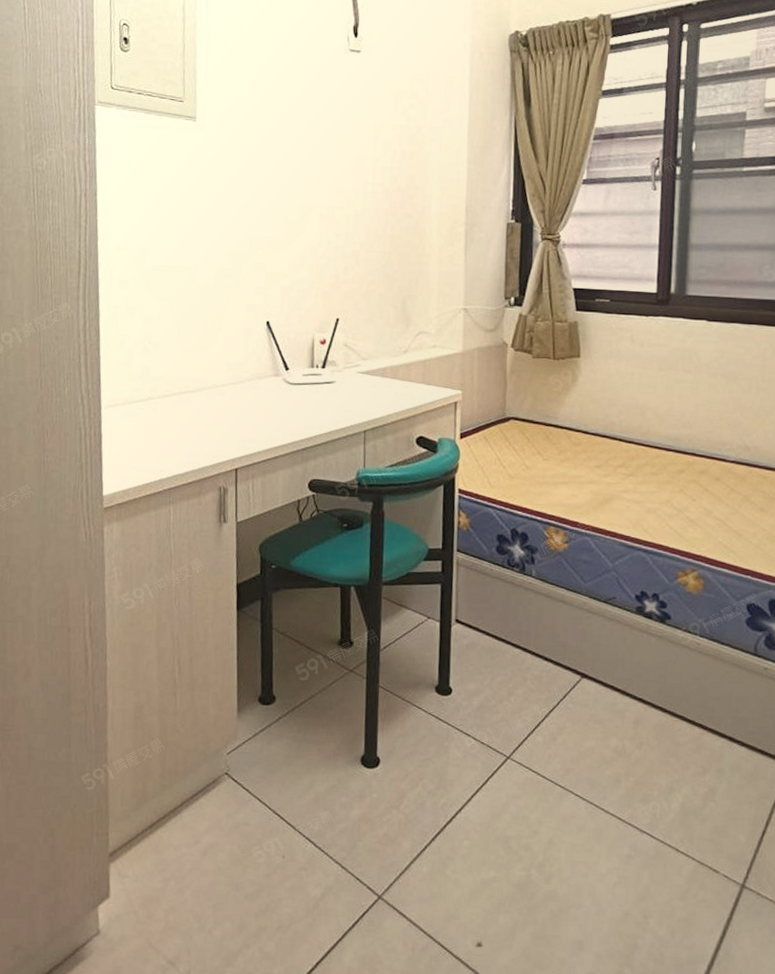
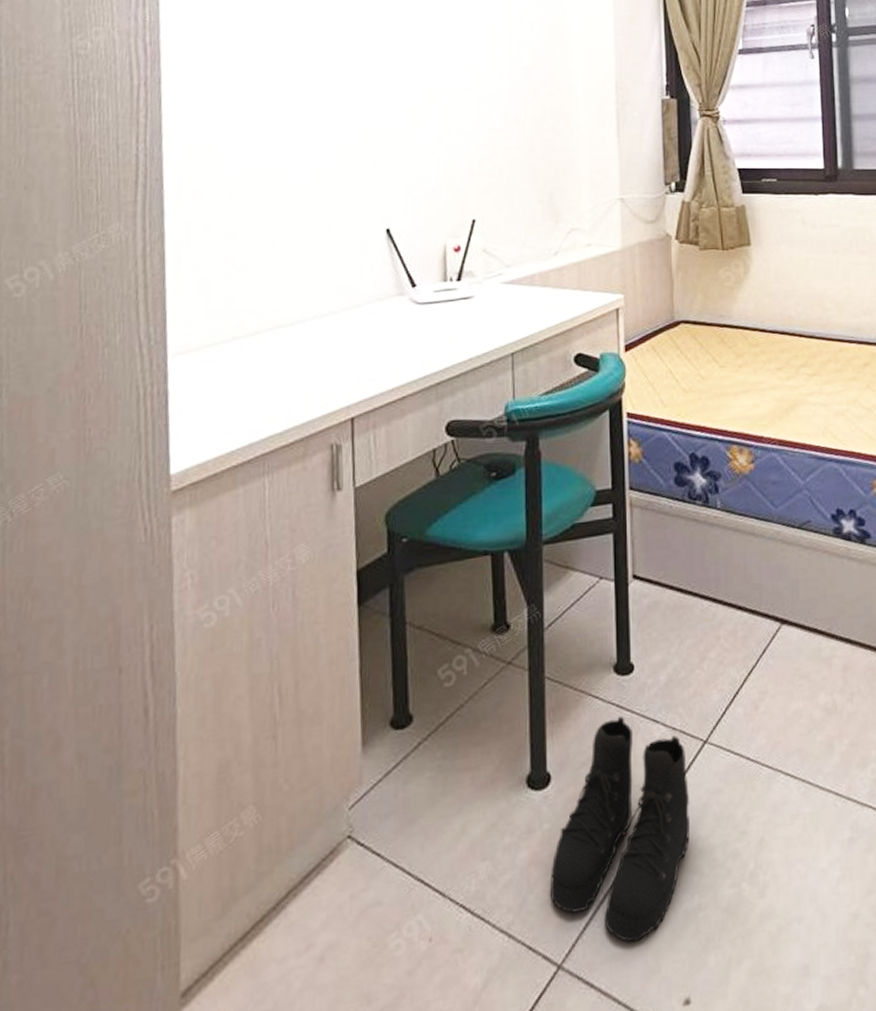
boots: none [375,725,492,893] -> present [551,715,690,943]

